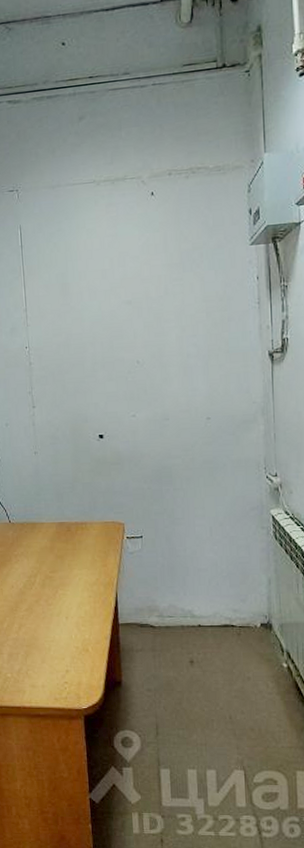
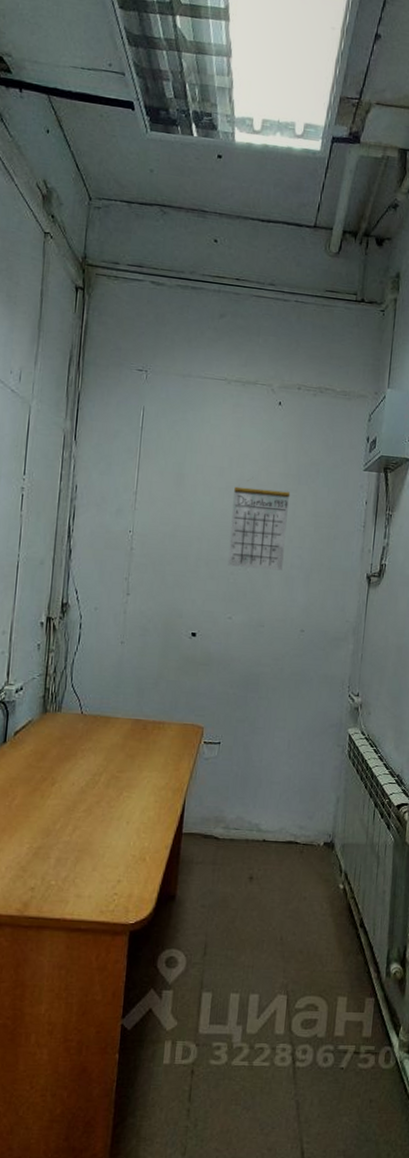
calendar: none [119,281,179,365] -> present [227,486,291,571]

